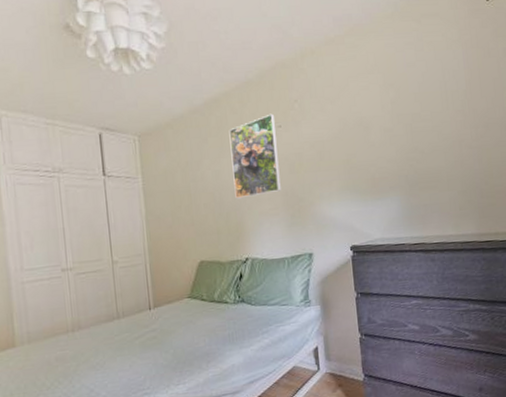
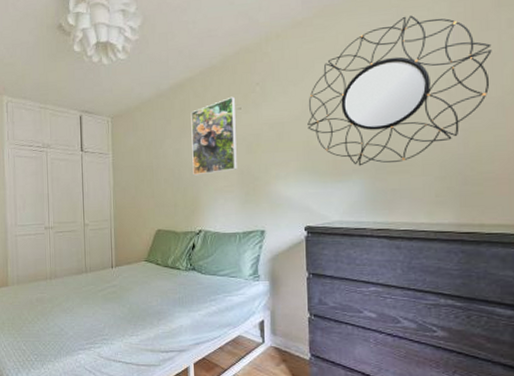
home mirror: none [345,40,494,184] -> present [307,15,492,166]

